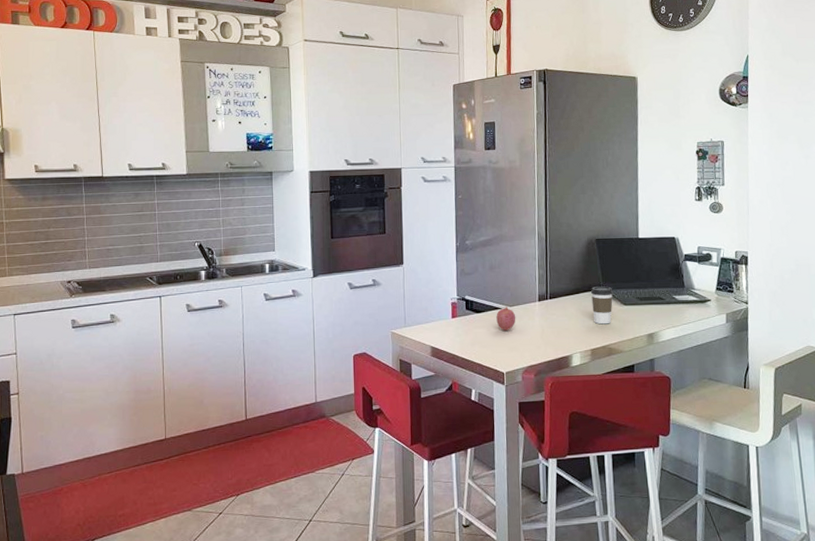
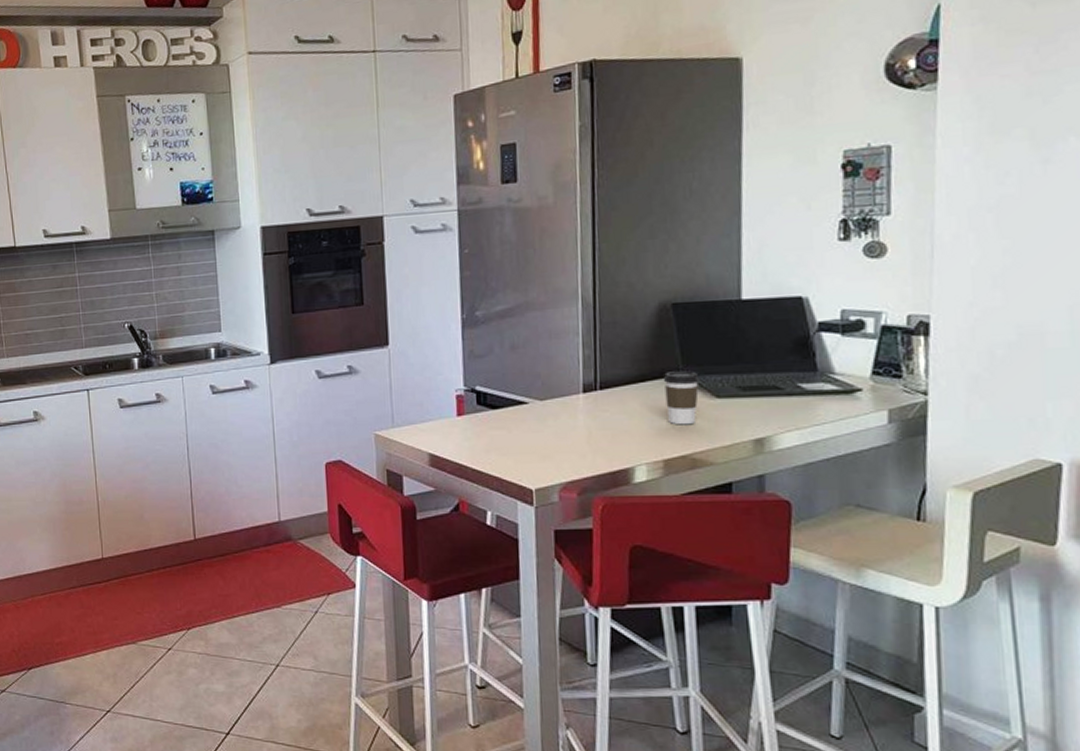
fruit: present [496,307,516,331] -> none [520,401,550,433]

